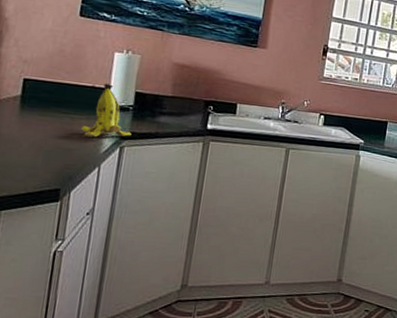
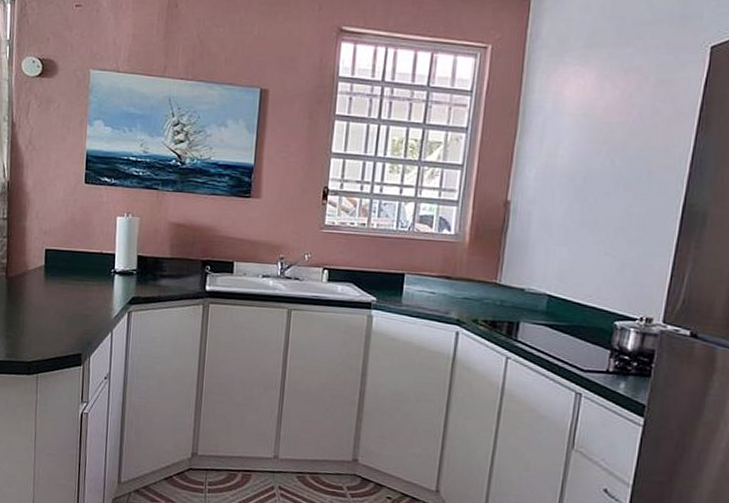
banana: present [80,83,132,138] -> none [93,249,137,303]

